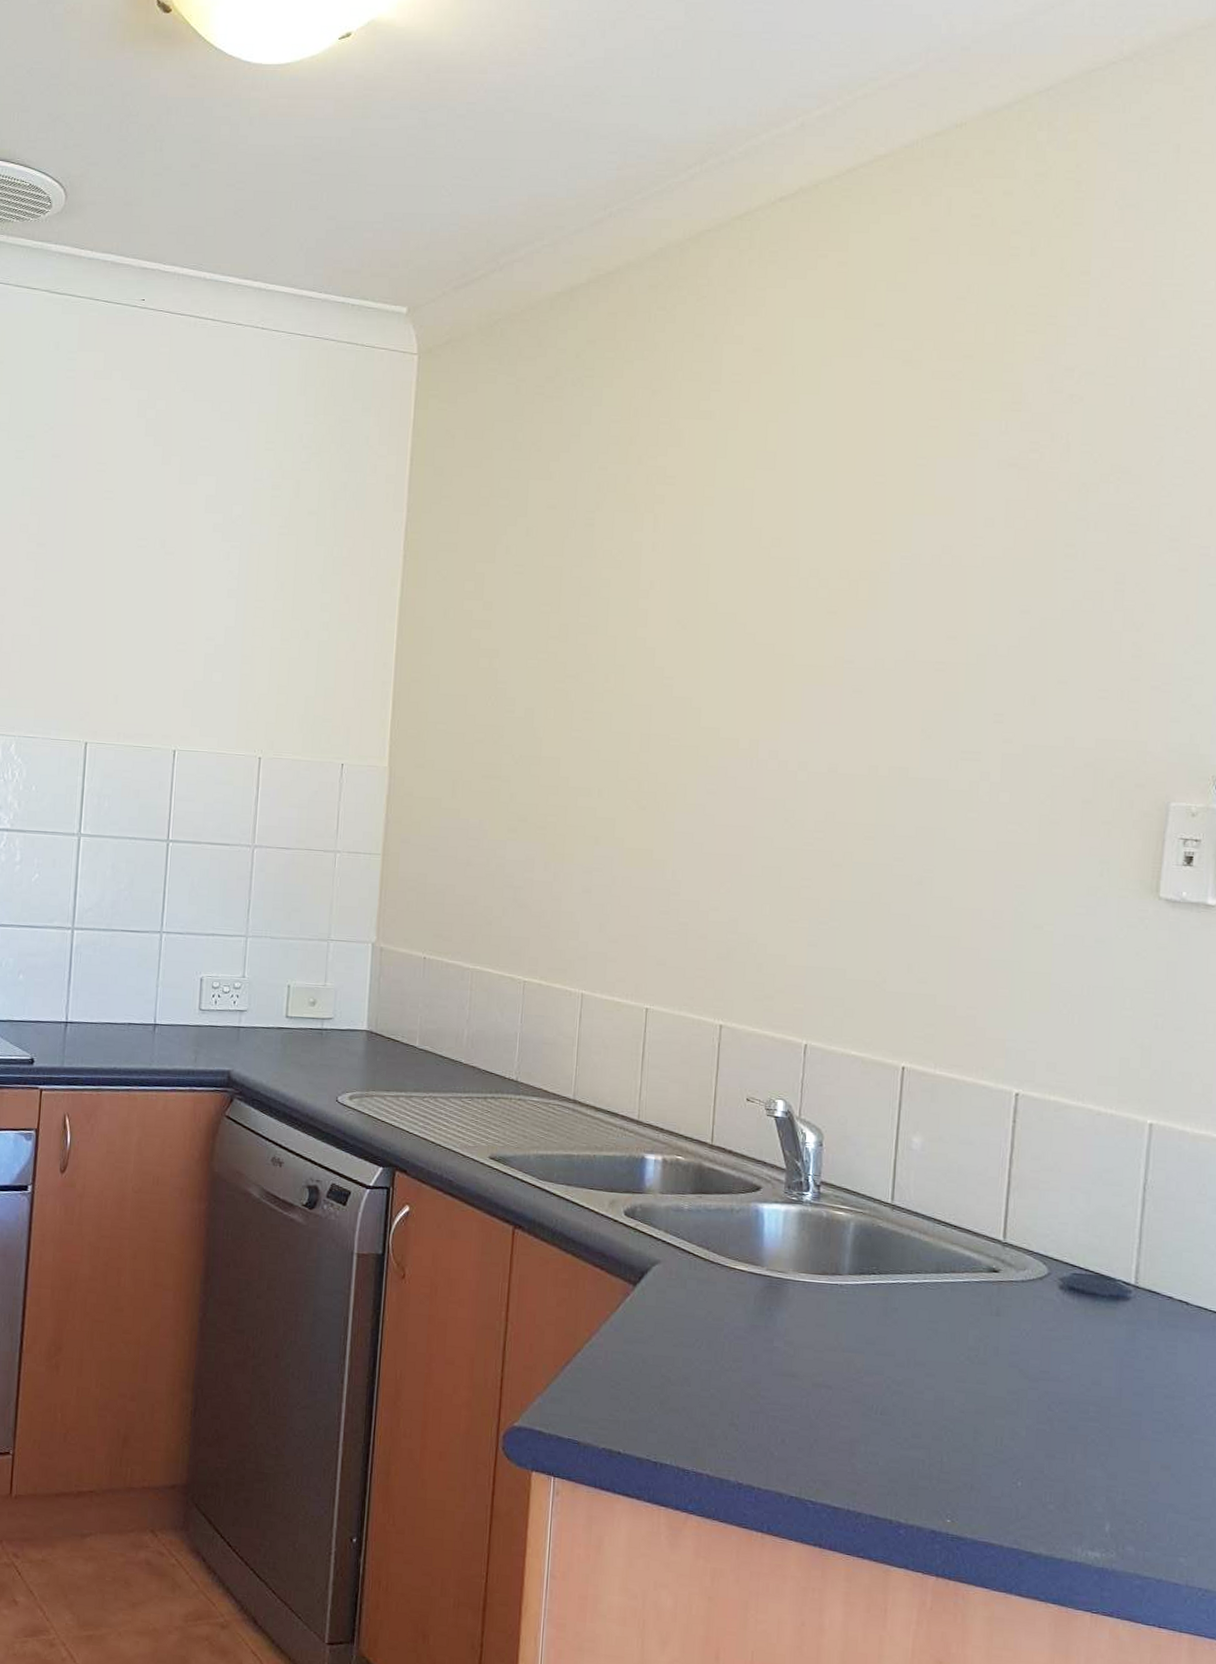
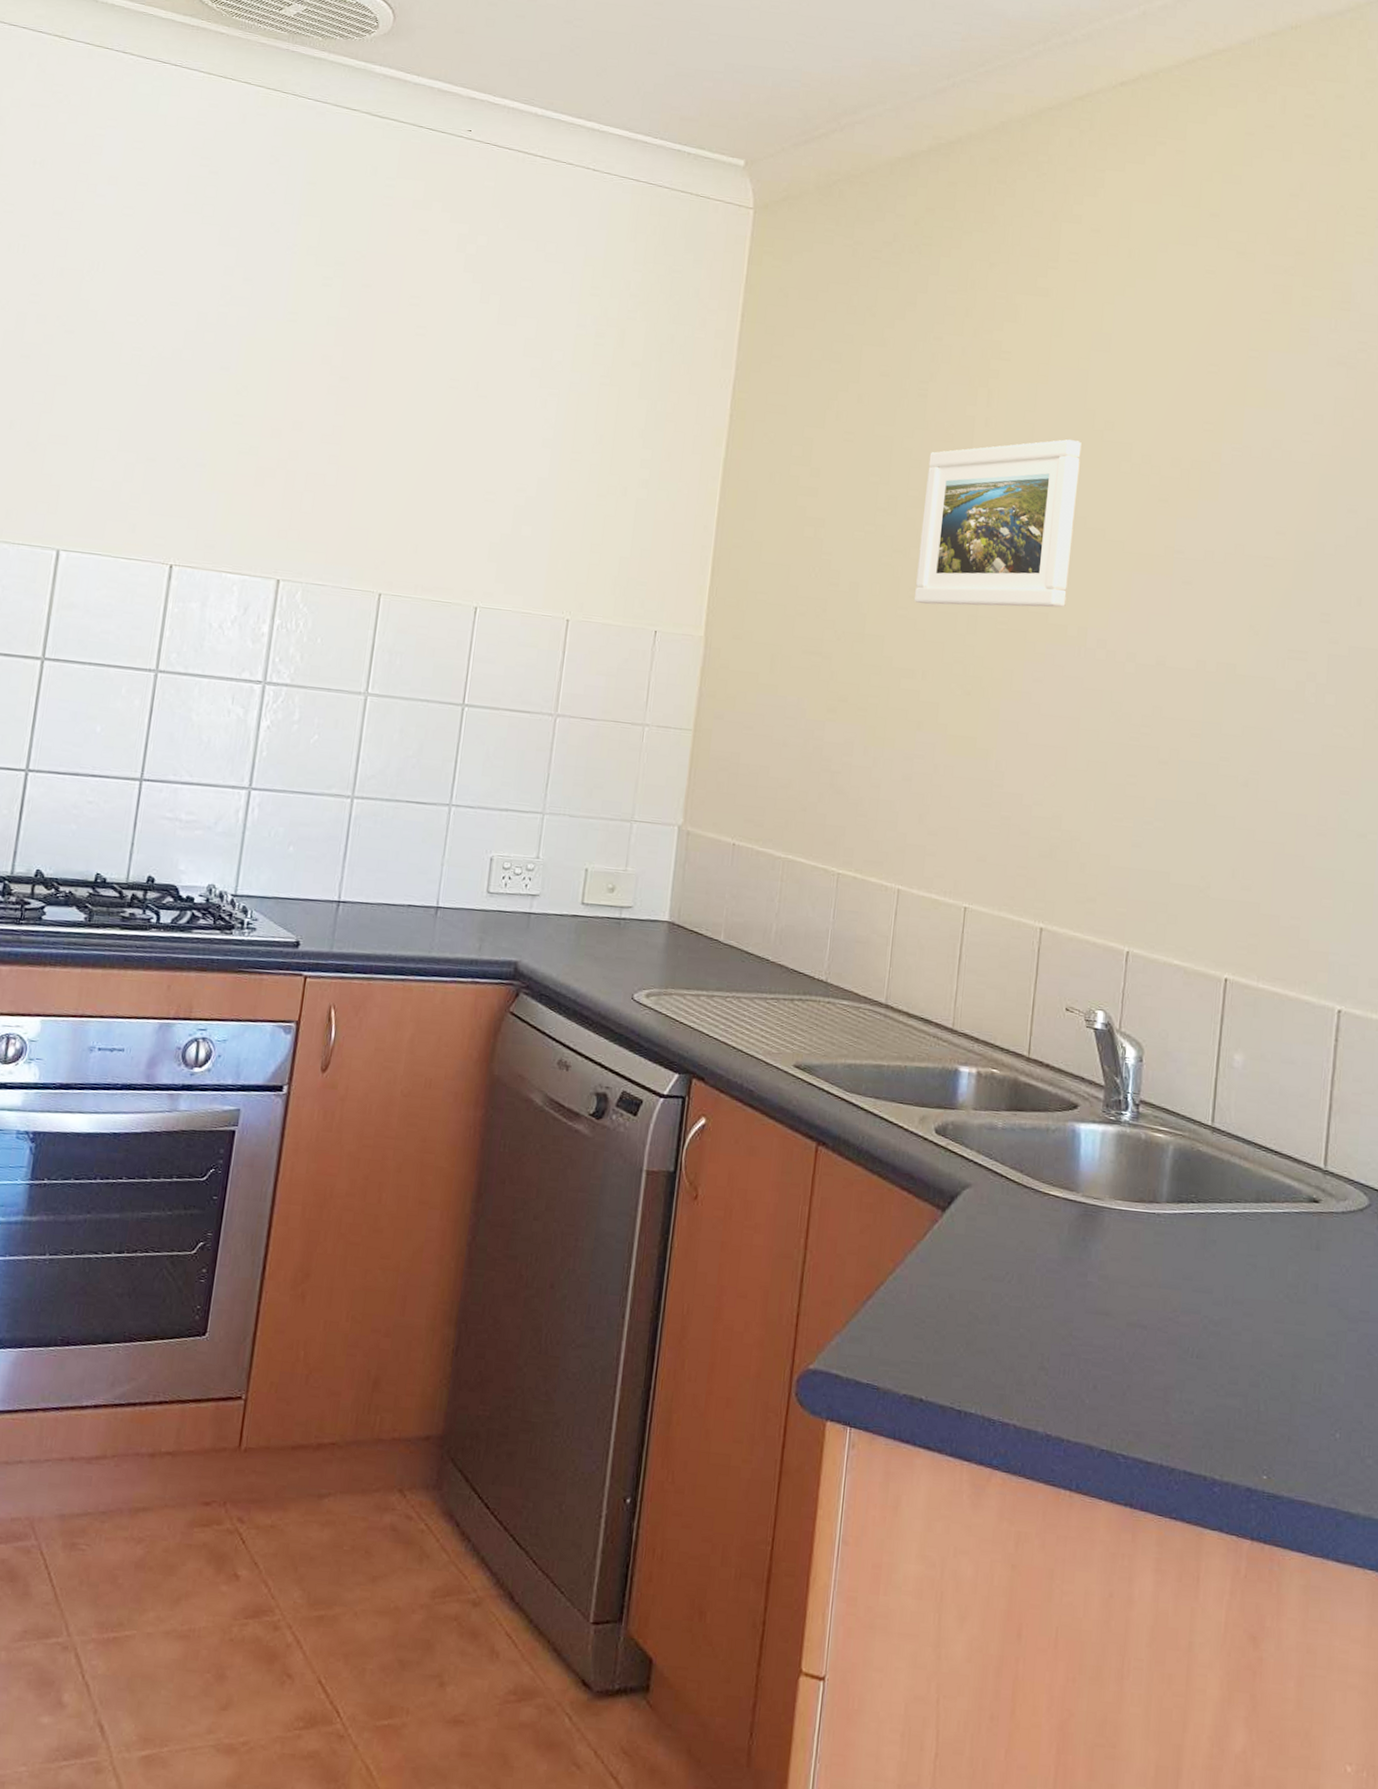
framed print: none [587,559,749,726] -> present [913,439,1082,608]

